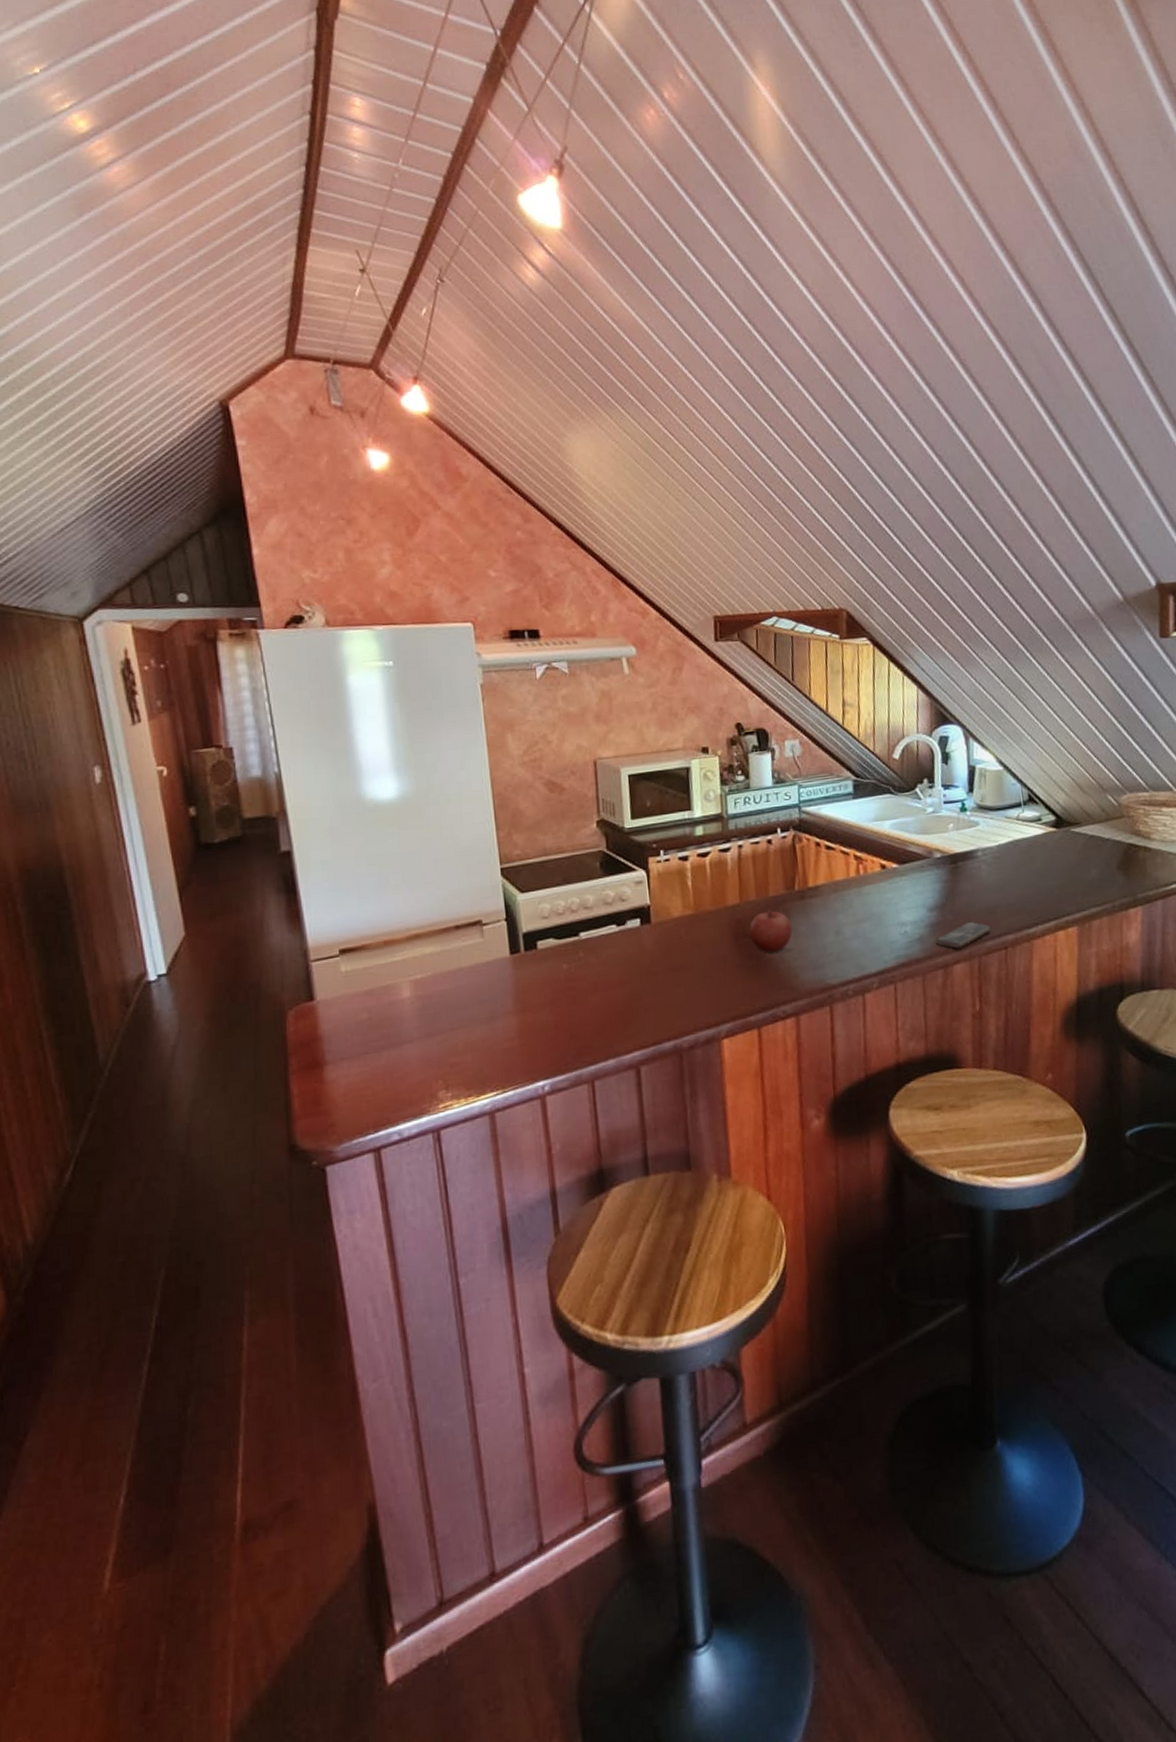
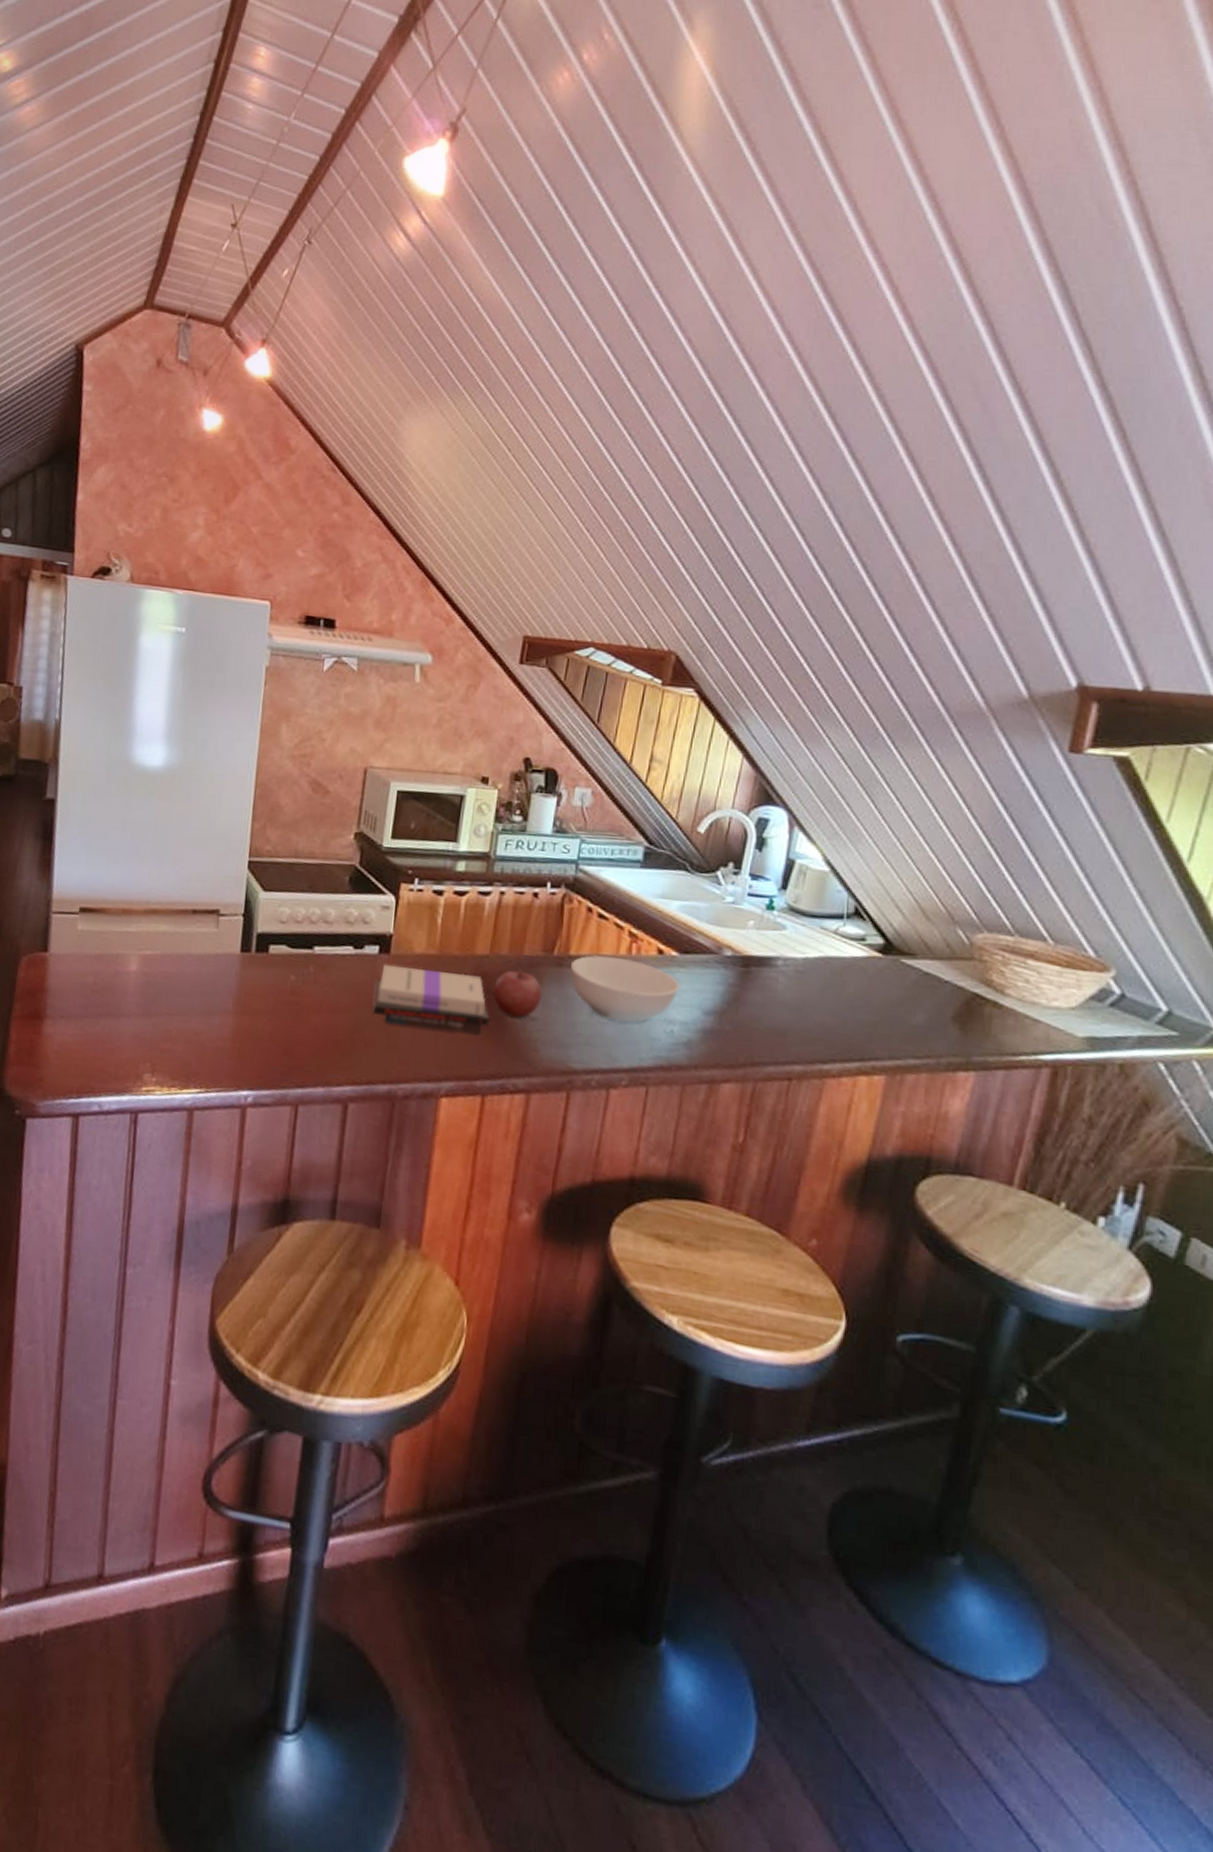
books: none [641,924,751,987] -> present [372,964,489,1035]
bowl: none [810,879,905,936] -> present [570,955,681,1025]
mobile phone: present [936,922,992,950] -> none [706,1038,777,1068]

